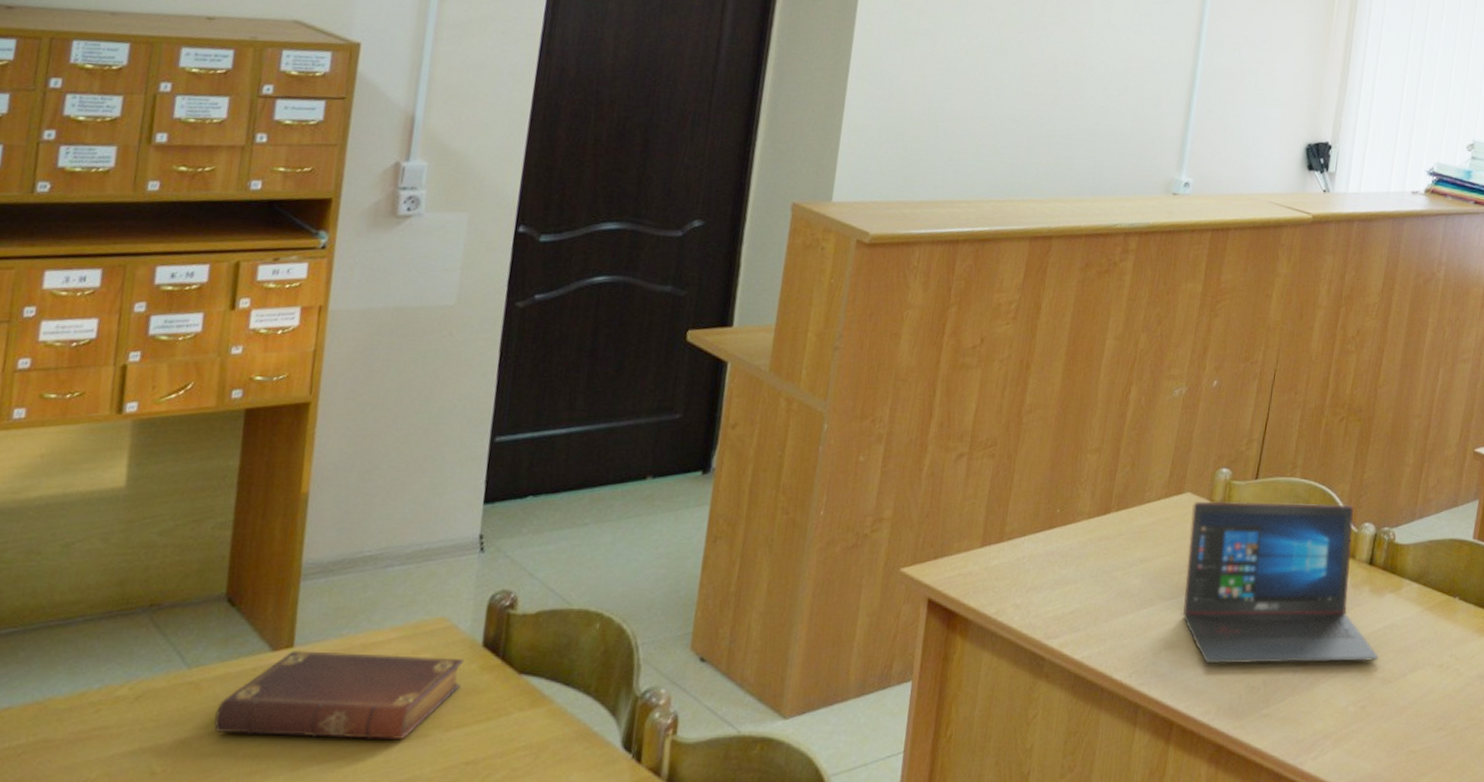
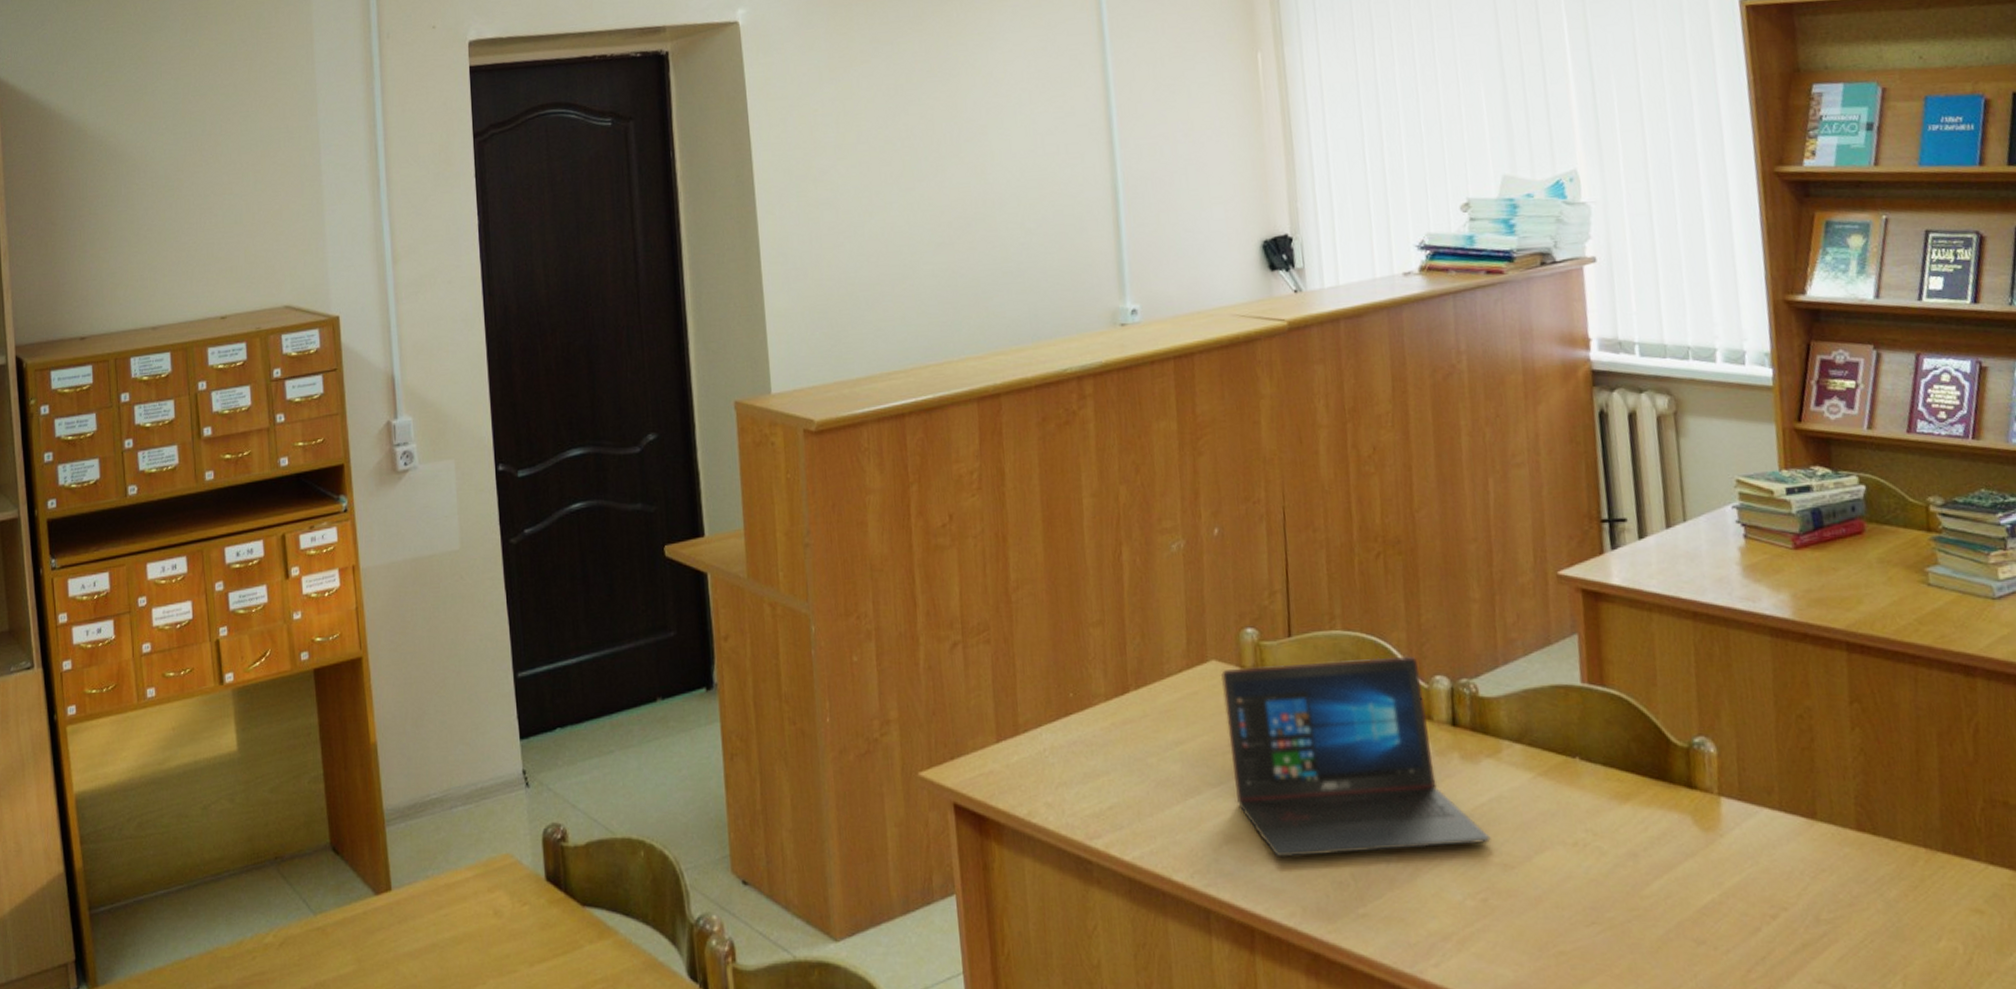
book: present [214,650,465,739] -> none [342,893,535,977]

